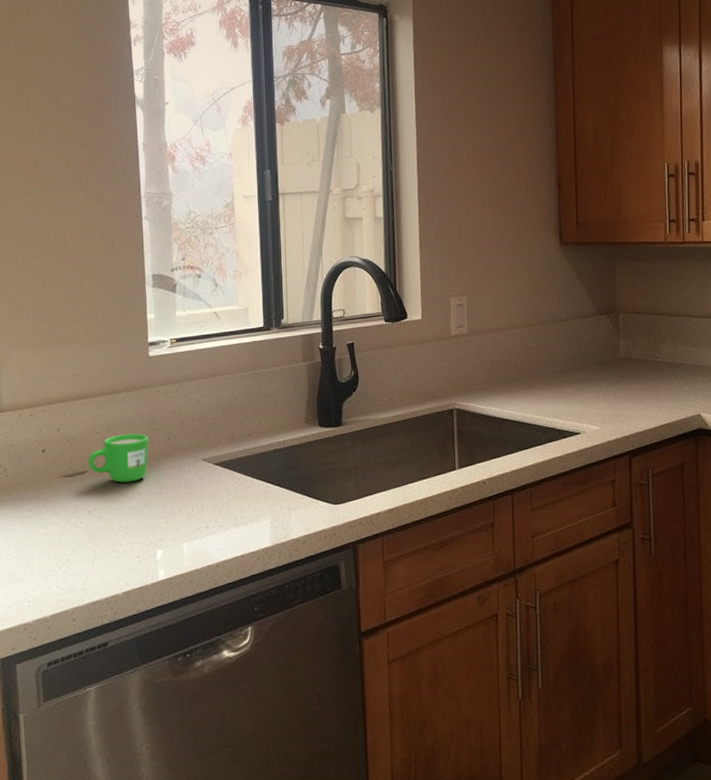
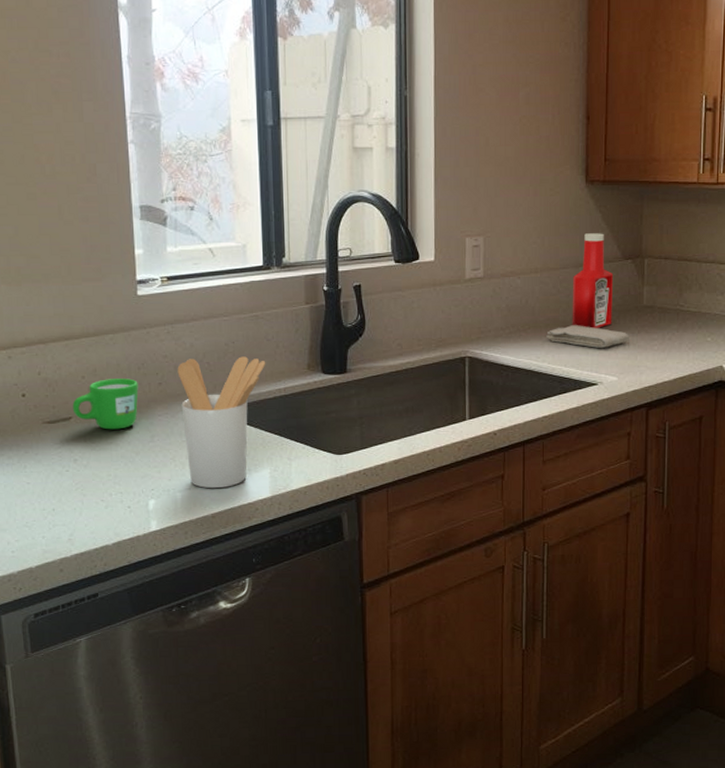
utensil holder: none [184,411,267,539] -> present [177,356,266,489]
washcloth: none [529,377,609,399] -> present [546,325,629,348]
ketchup bottle: none [552,291,592,381] -> present [572,233,614,330]

